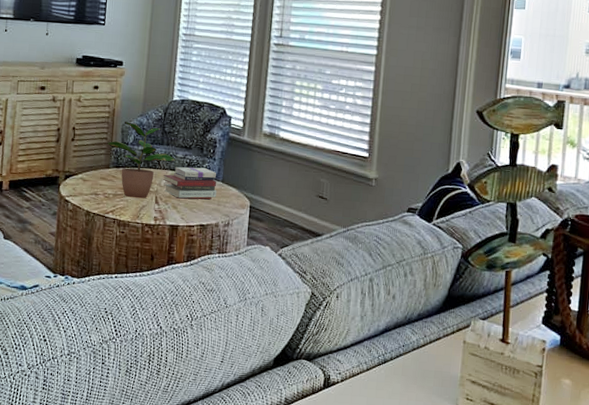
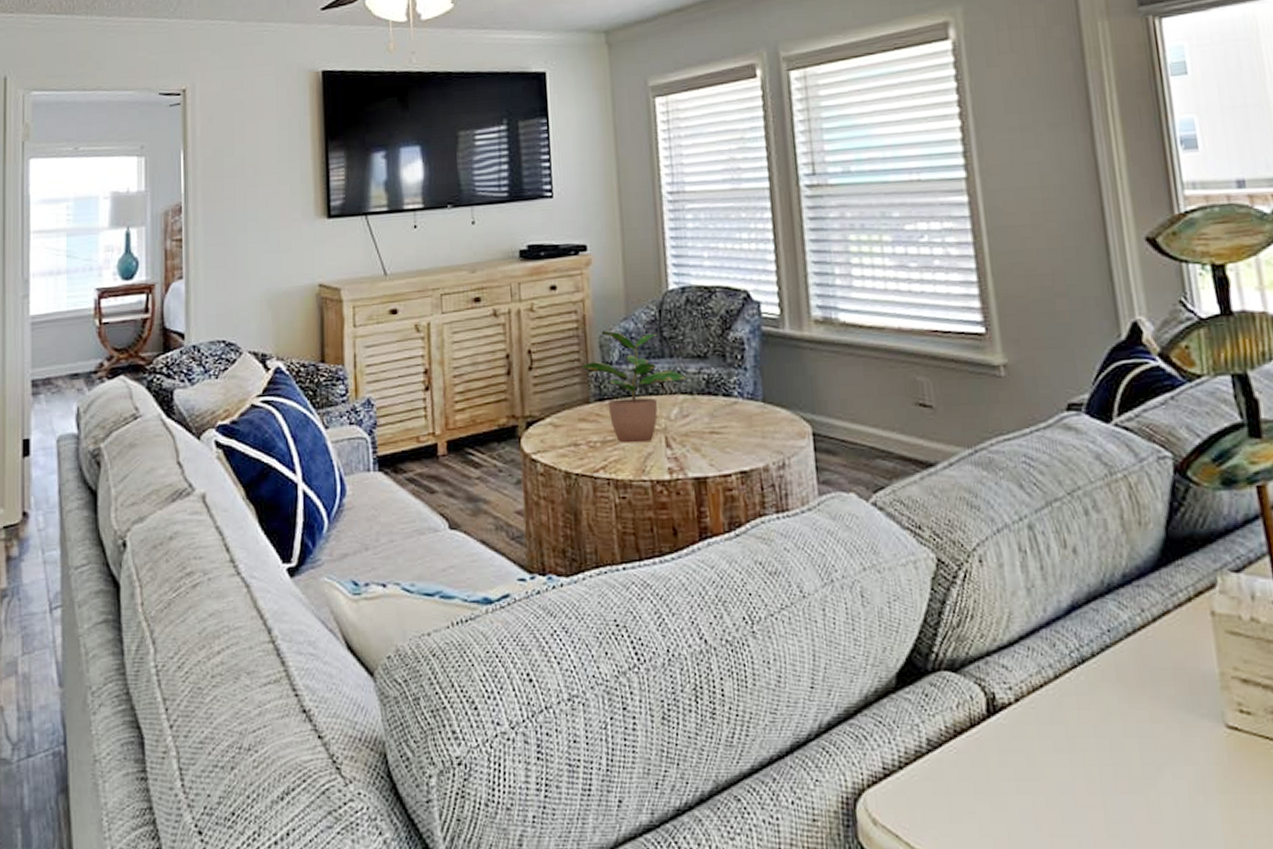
books: present [163,167,217,200] -> none [672,384,757,436]

